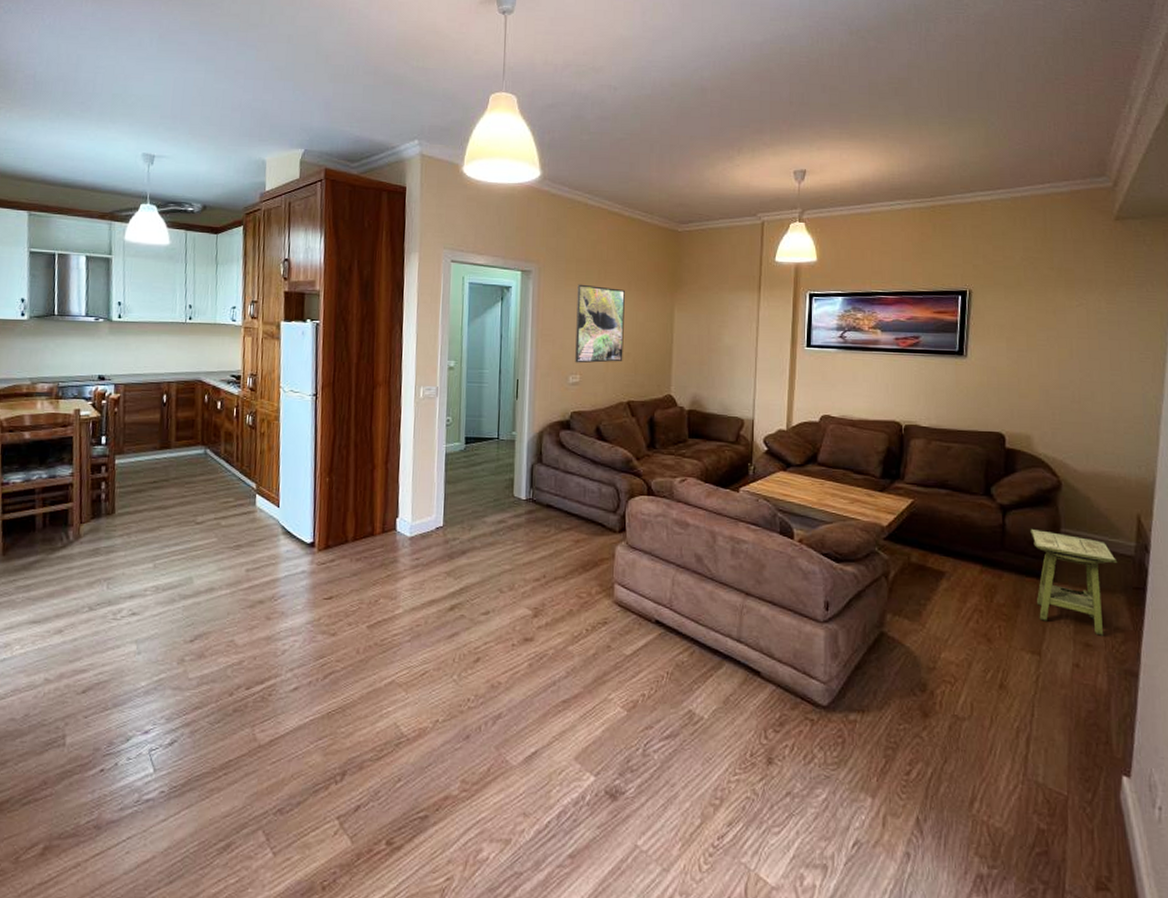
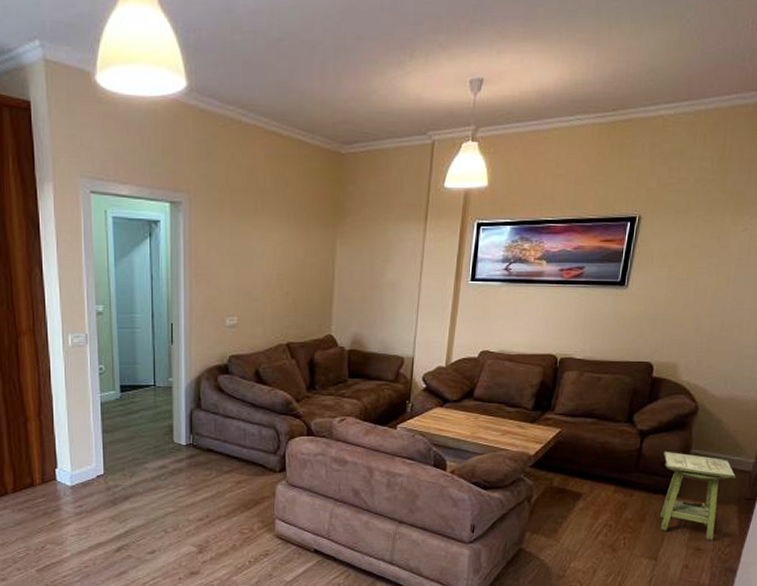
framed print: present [575,284,625,363] -> none [232,216,284,304]

